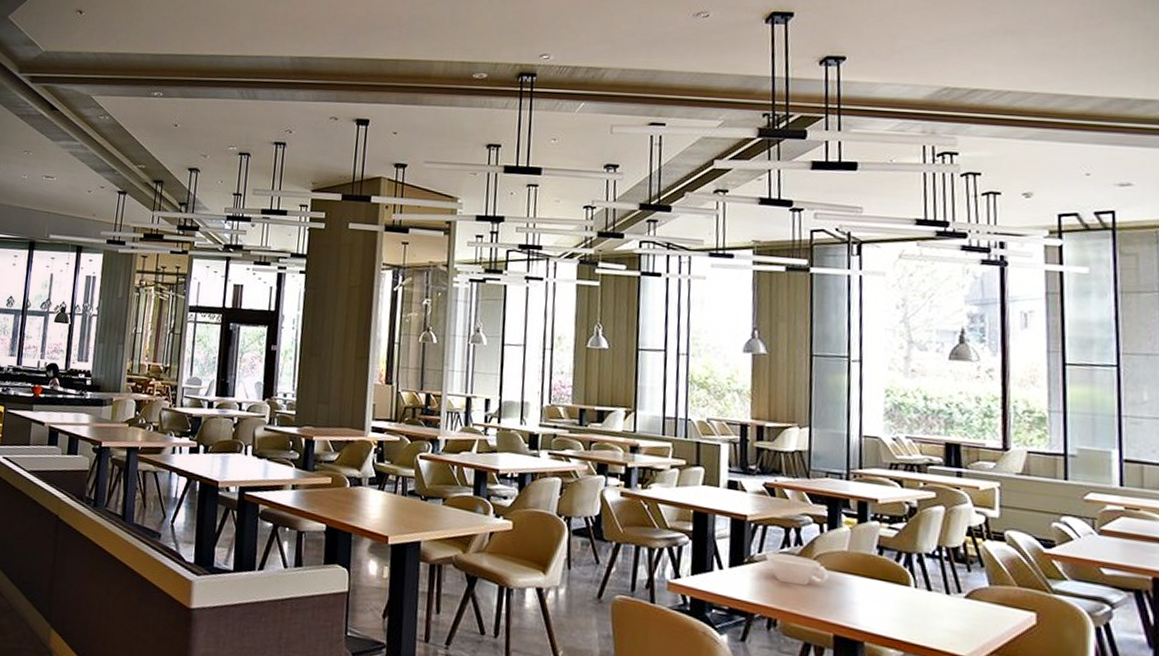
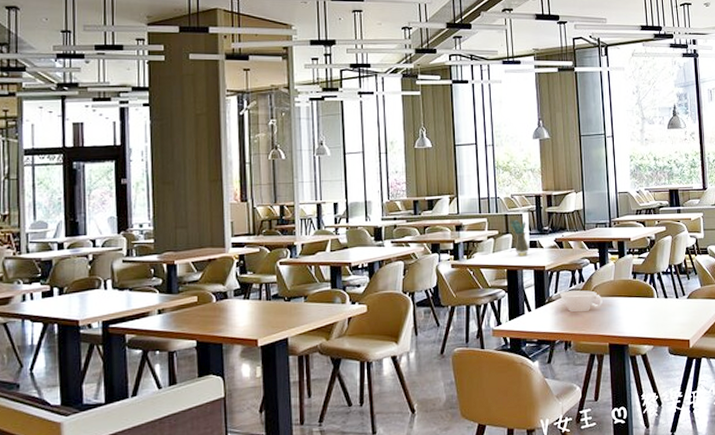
vase: none [702,449,726,499] -> present [510,219,529,257]

